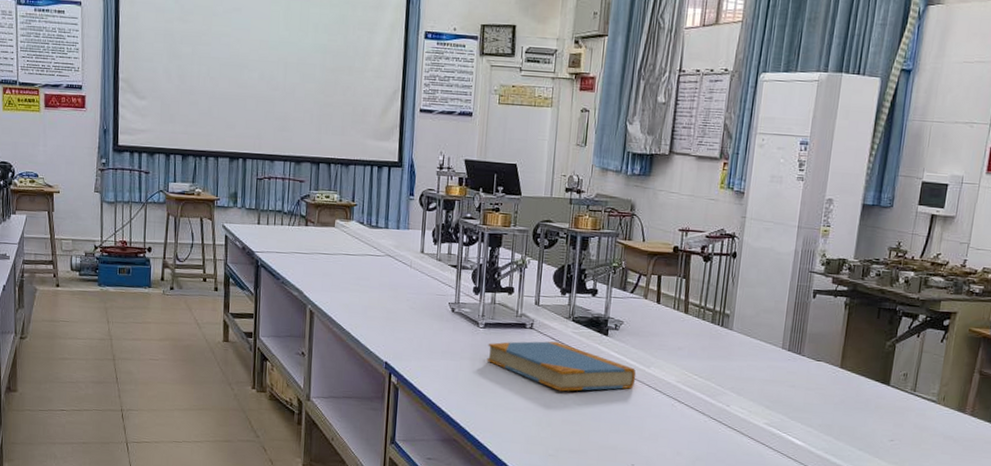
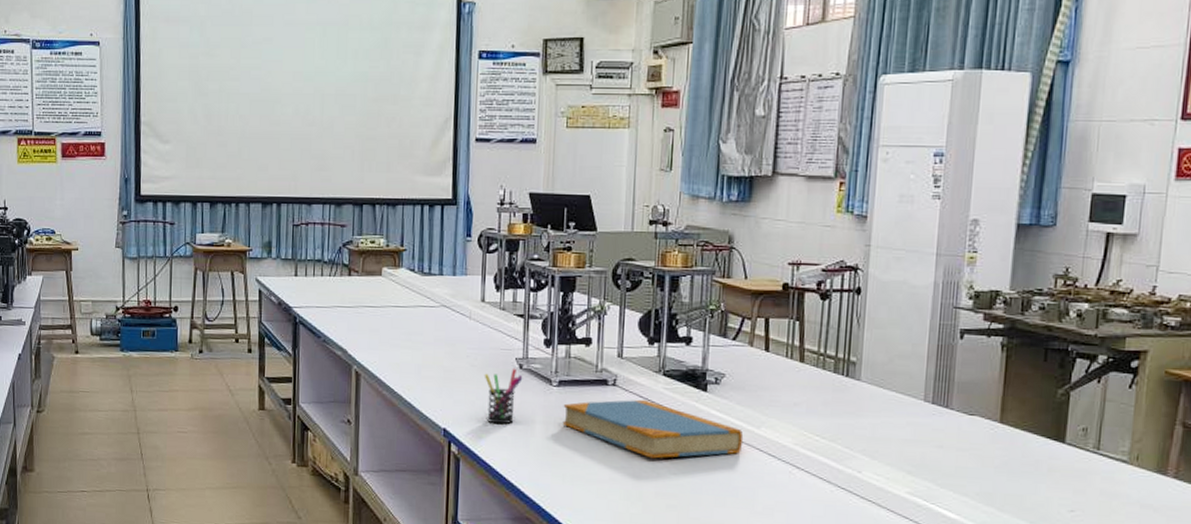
pen holder: none [421,311,455,359] -> present [484,368,523,424]

